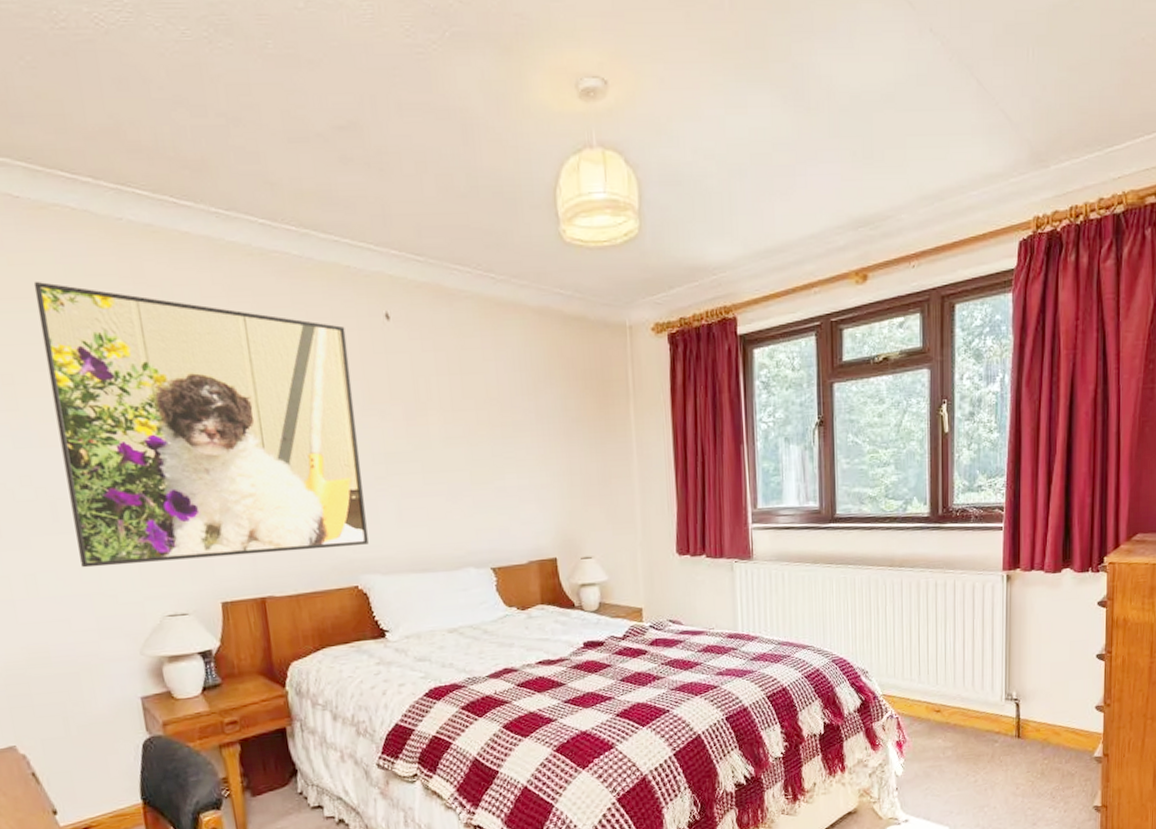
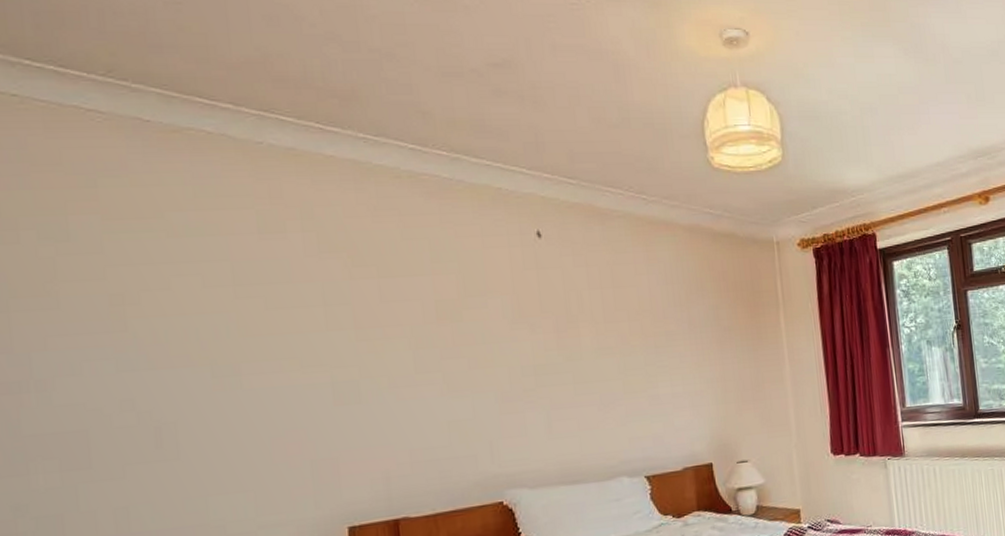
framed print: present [33,281,369,568] -> none [157,201,515,498]

